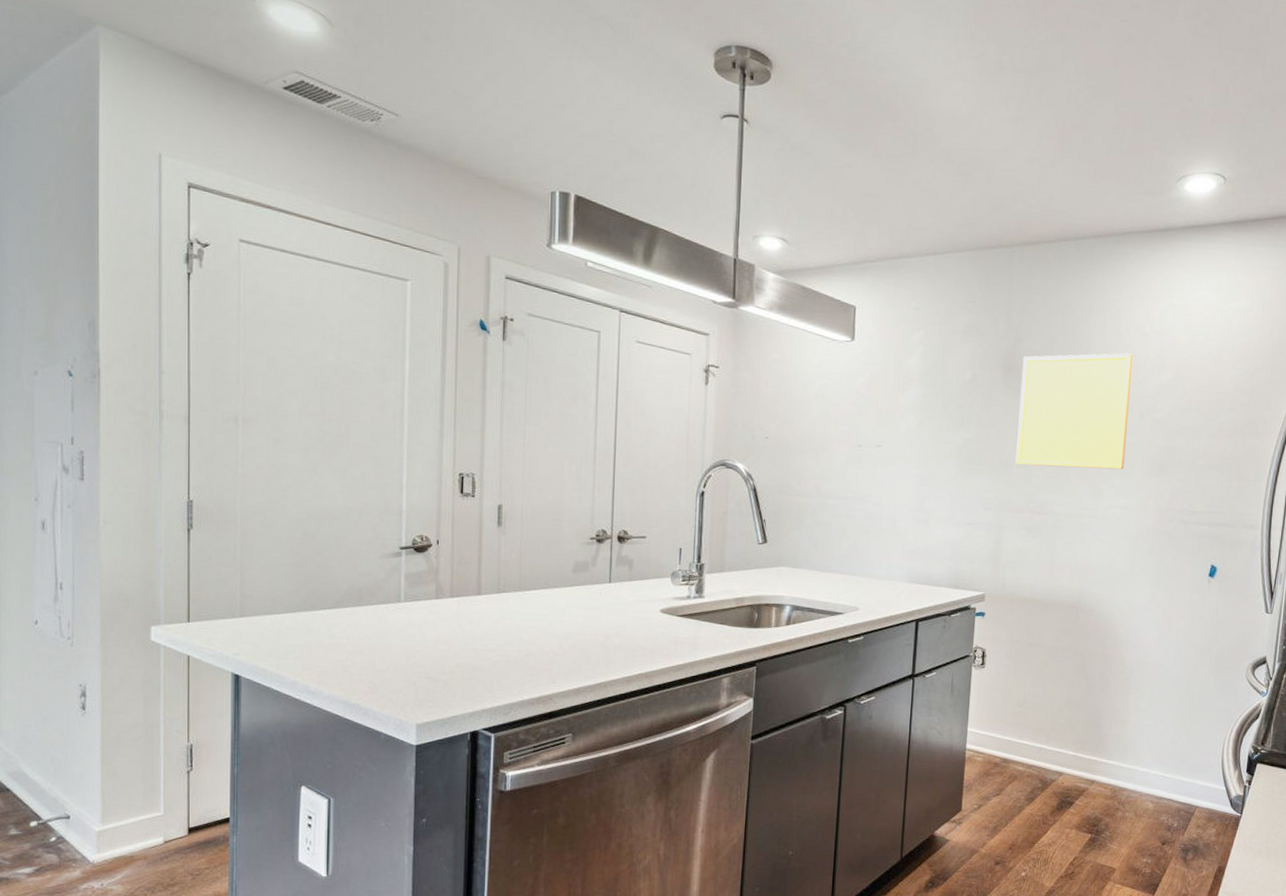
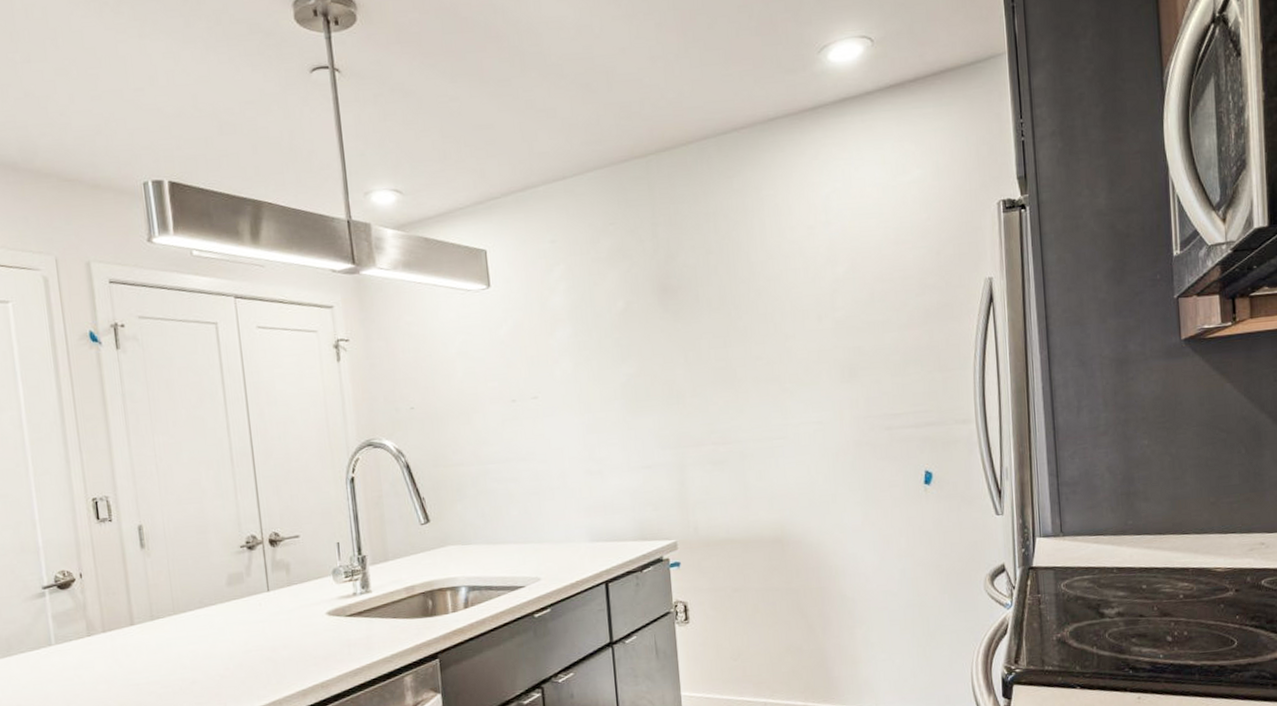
wall art: present [1015,353,1133,470] -> none [678,251,810,394]

